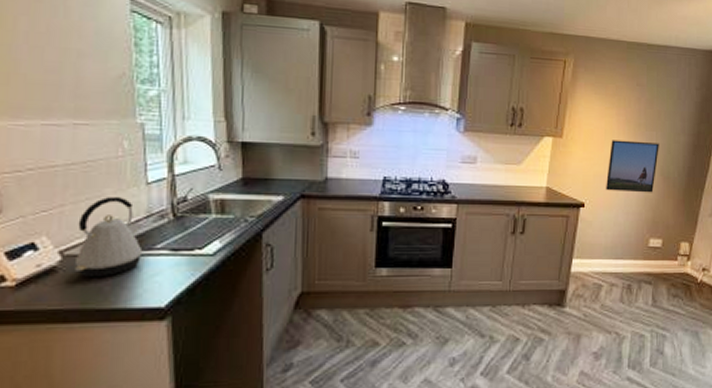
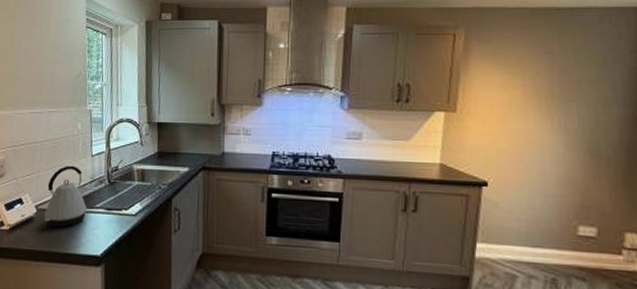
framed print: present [606,140,659,193] -> none [513,113,583,173]

